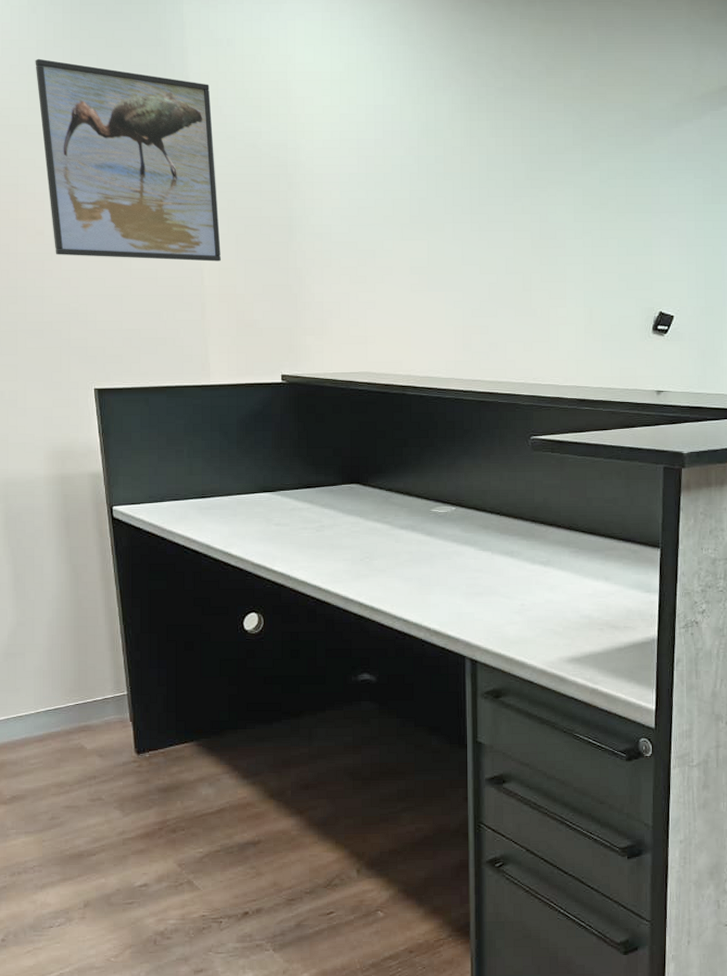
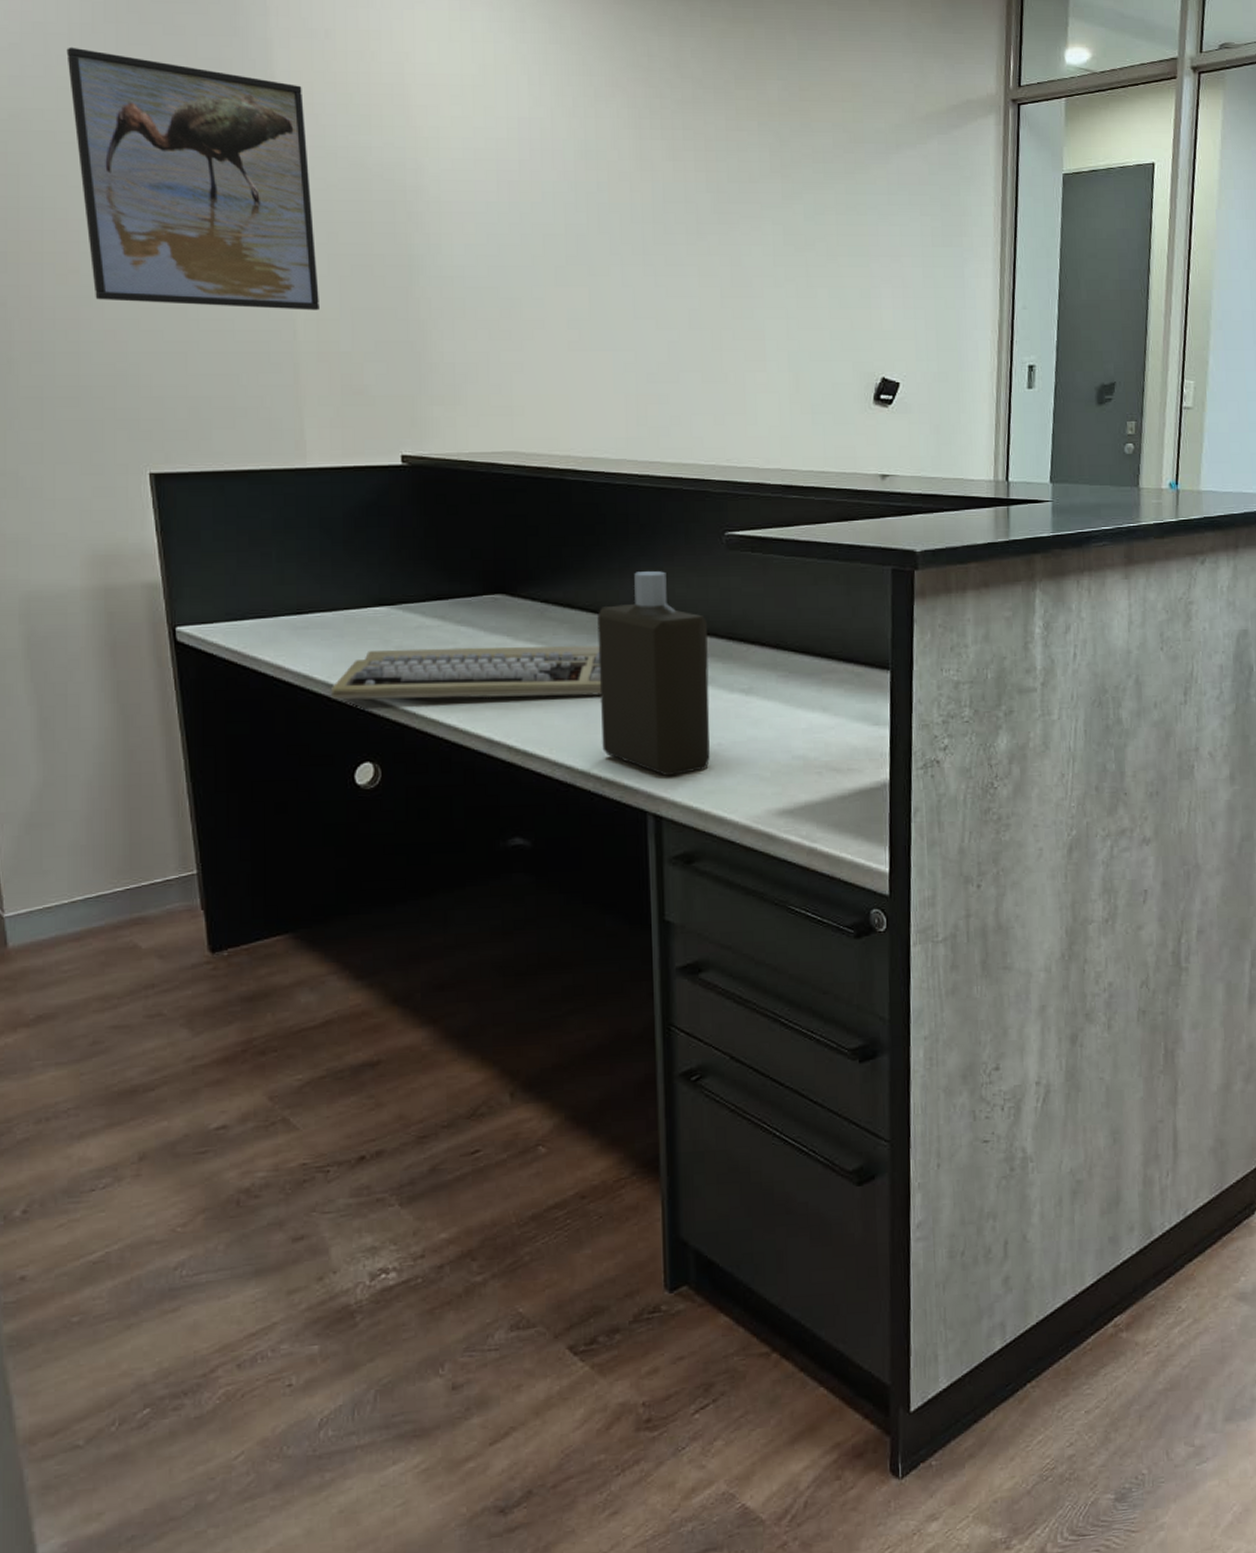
keyboard: none [227,525,432,565] -> present [332,645,602,701]
bottle: none [430,467,516,630] -> present [597,571,710,777]

